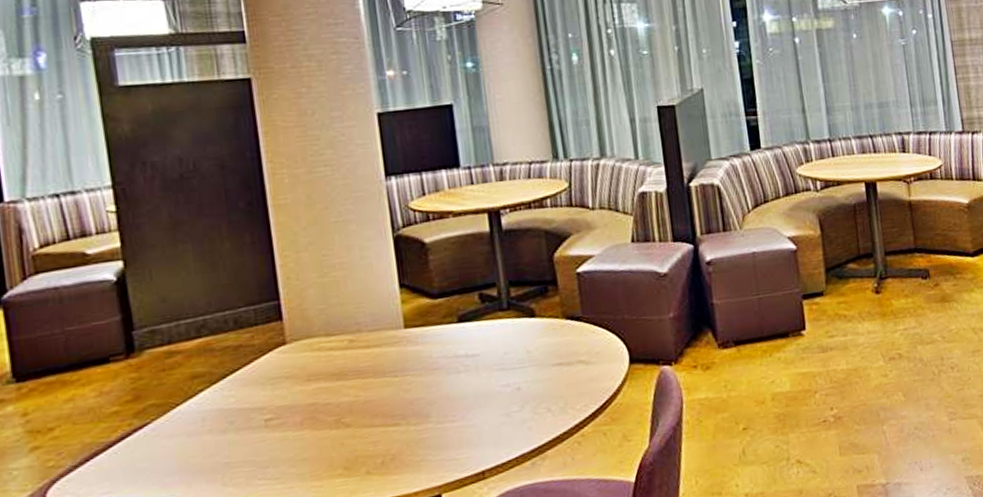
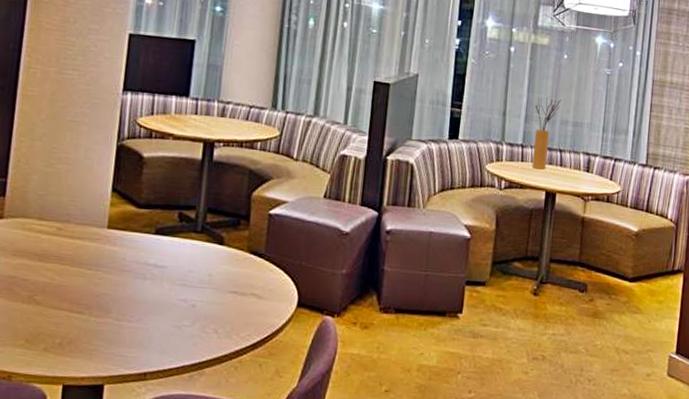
vase: none [834,82,860,162] -> present [532,97,561,170]

